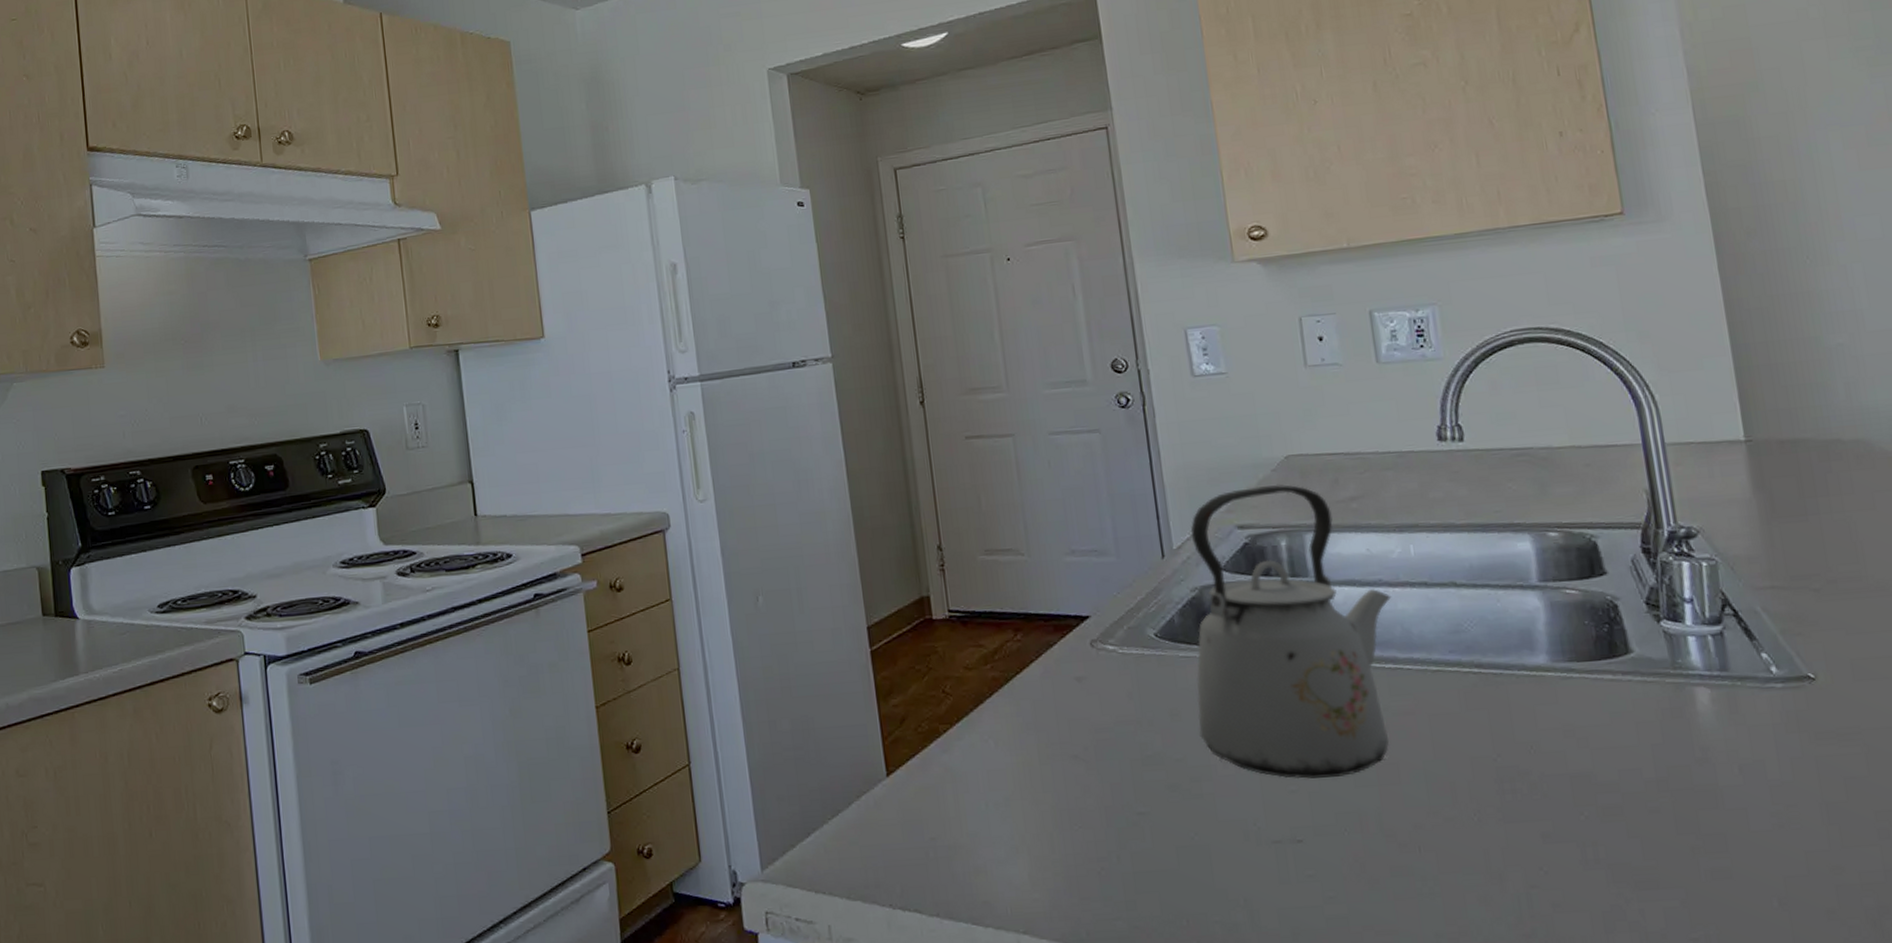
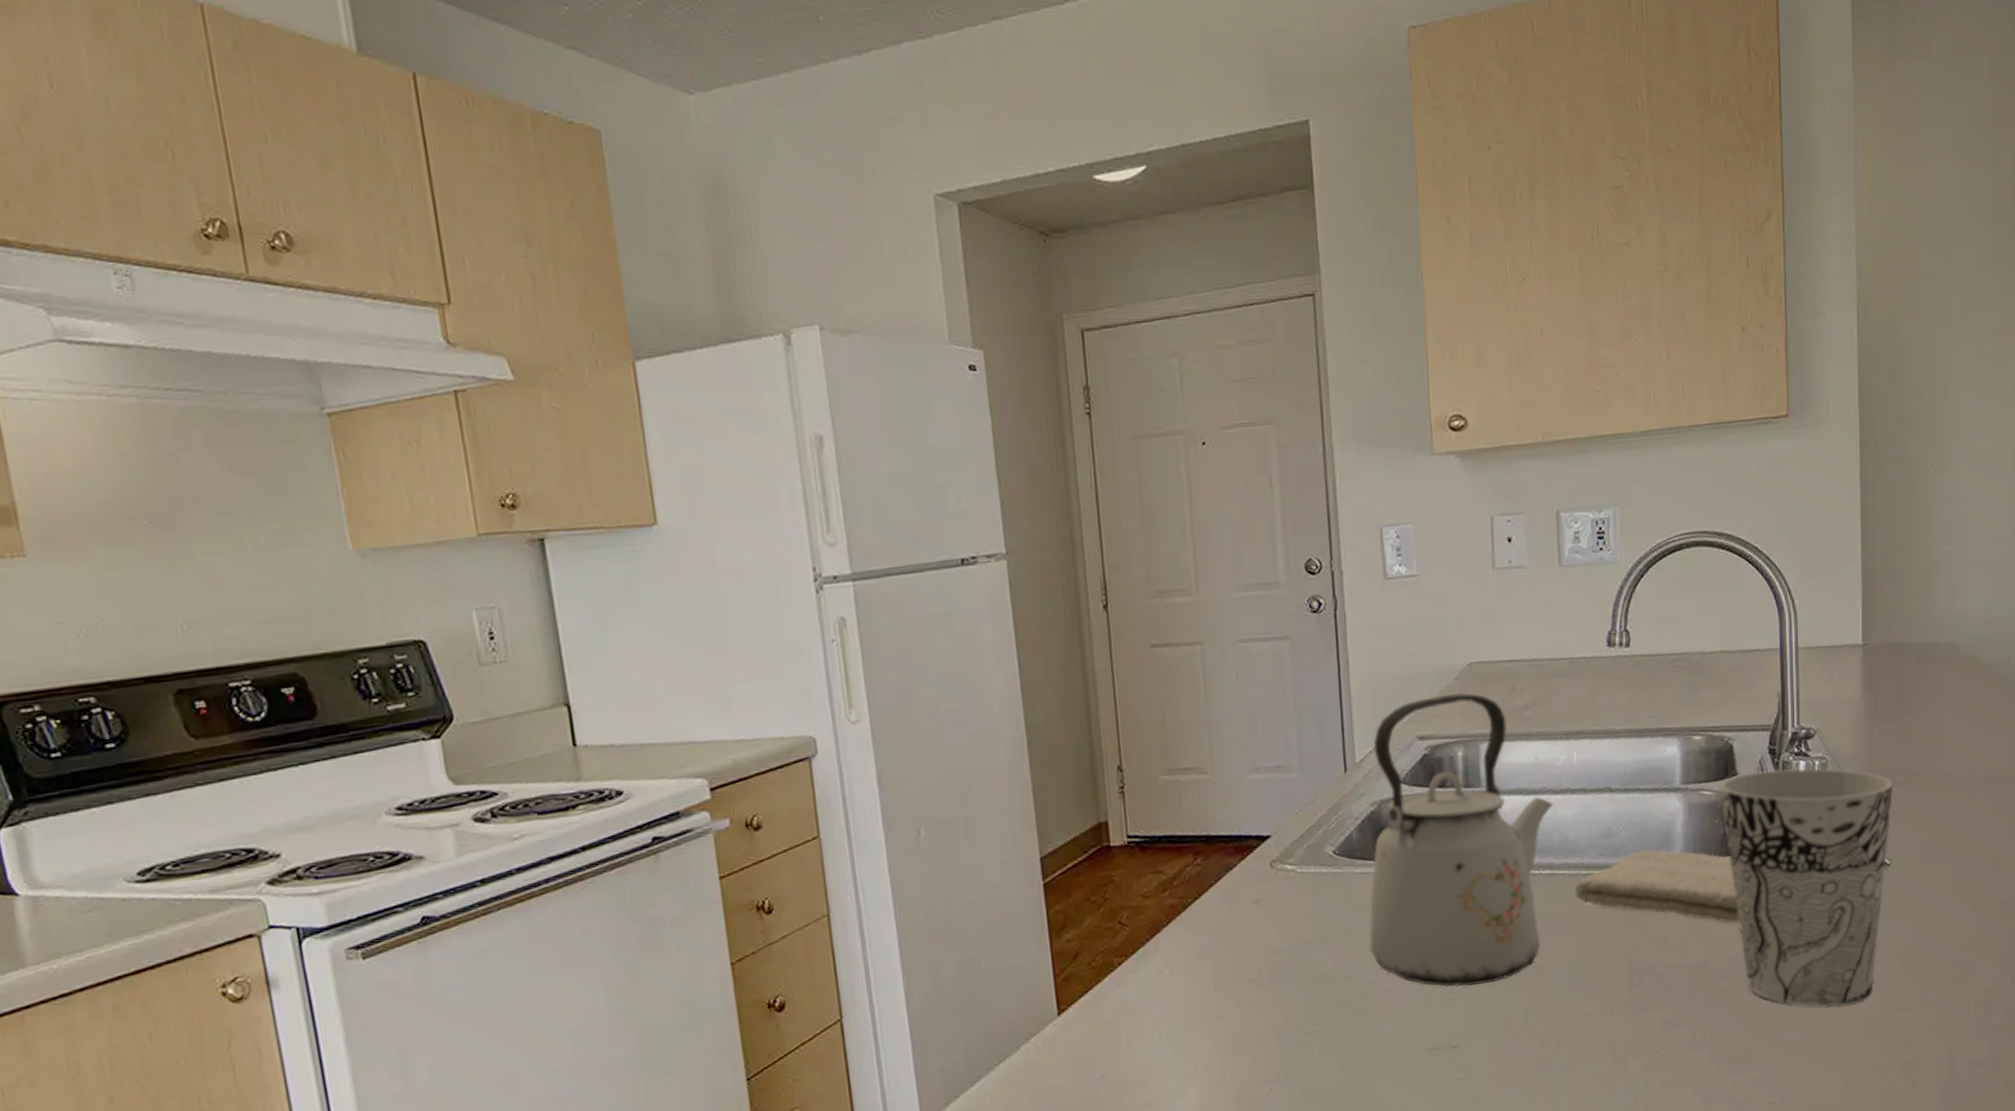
washcloth: none [1423,648,1627,733] -> present [1574,849,1739,923]
cup: none [1585,569,1814,834] -> present [1719,768,1894,1007]

